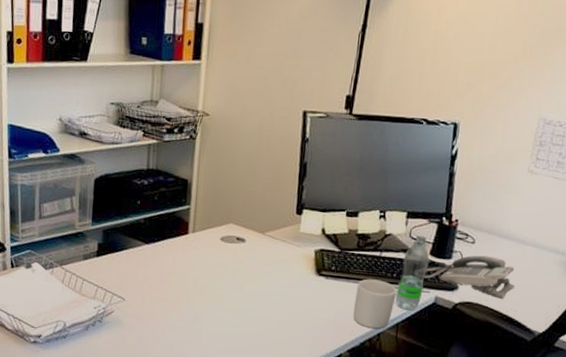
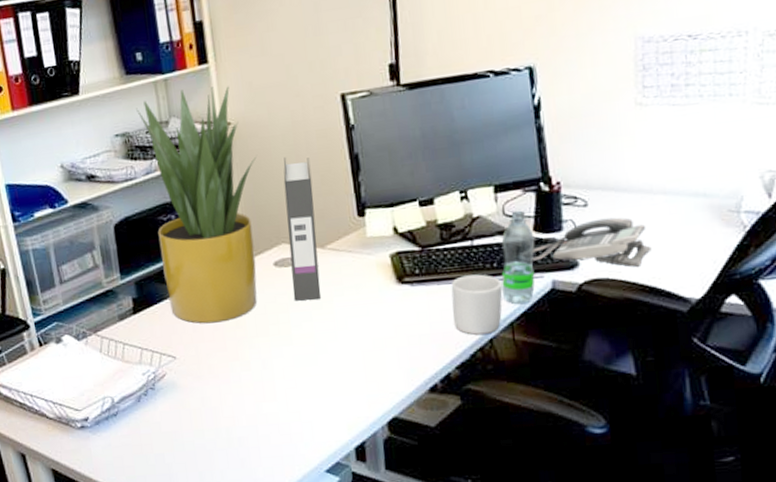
planter: none [128,77,225,278] -> present [136,86,258,324]
binder: none [231,153,267,274] -> present [283,157,321,301]

